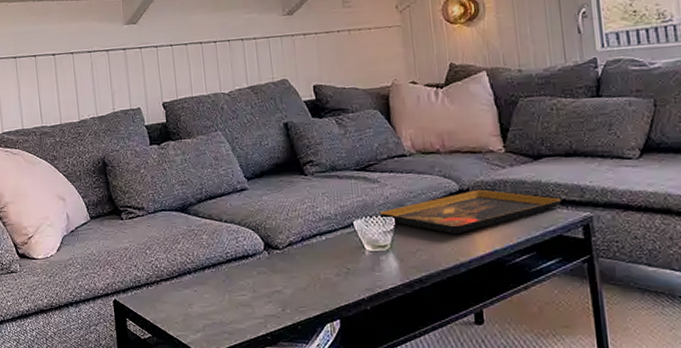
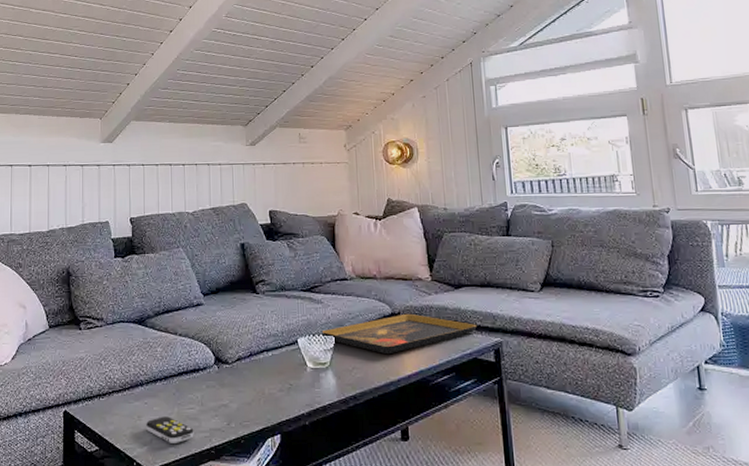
remote control: none [197,303,248,330] -> present [146,416,194,443]

